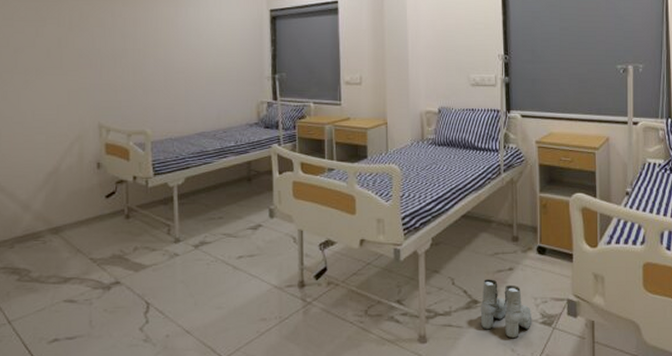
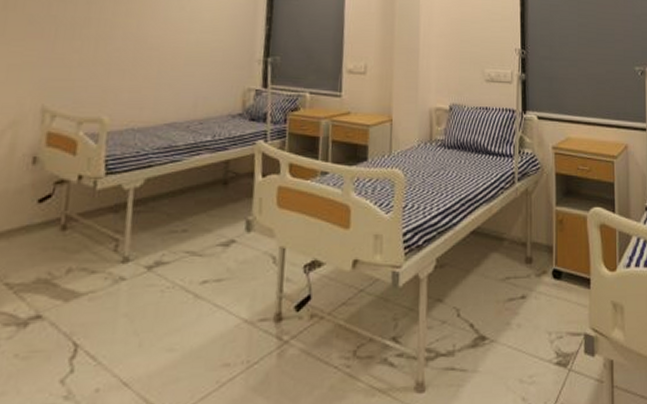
boots: present [480,279,533,339] -> none [488,309,546,385]

